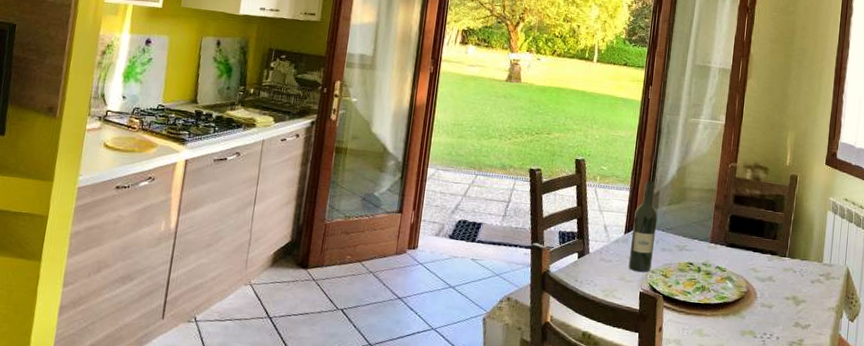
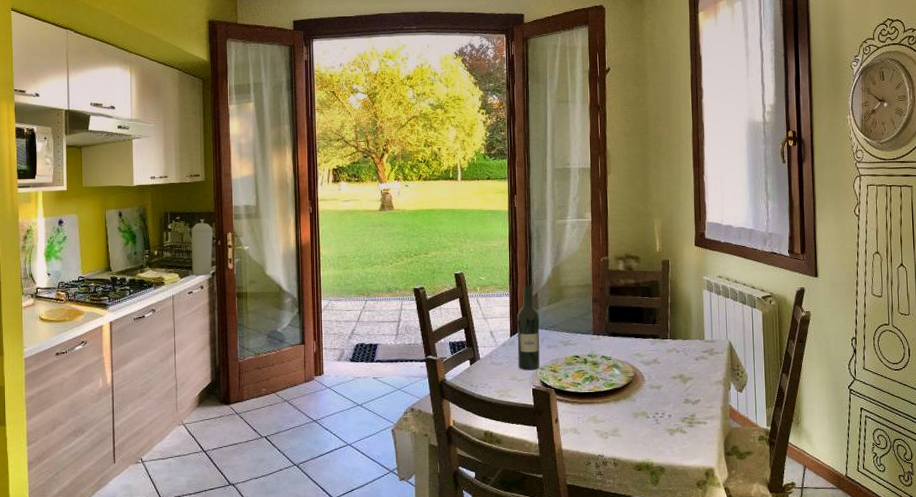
canister: none [289,62,321,124] -> present [192,219,213,276]

